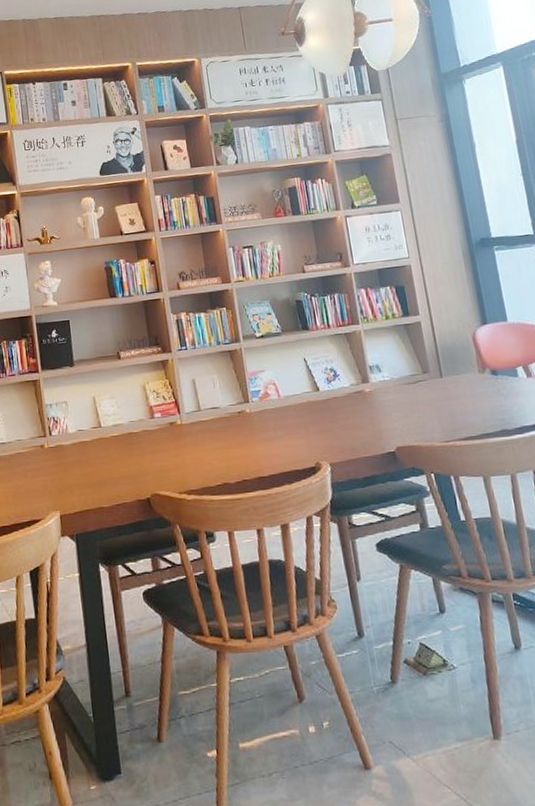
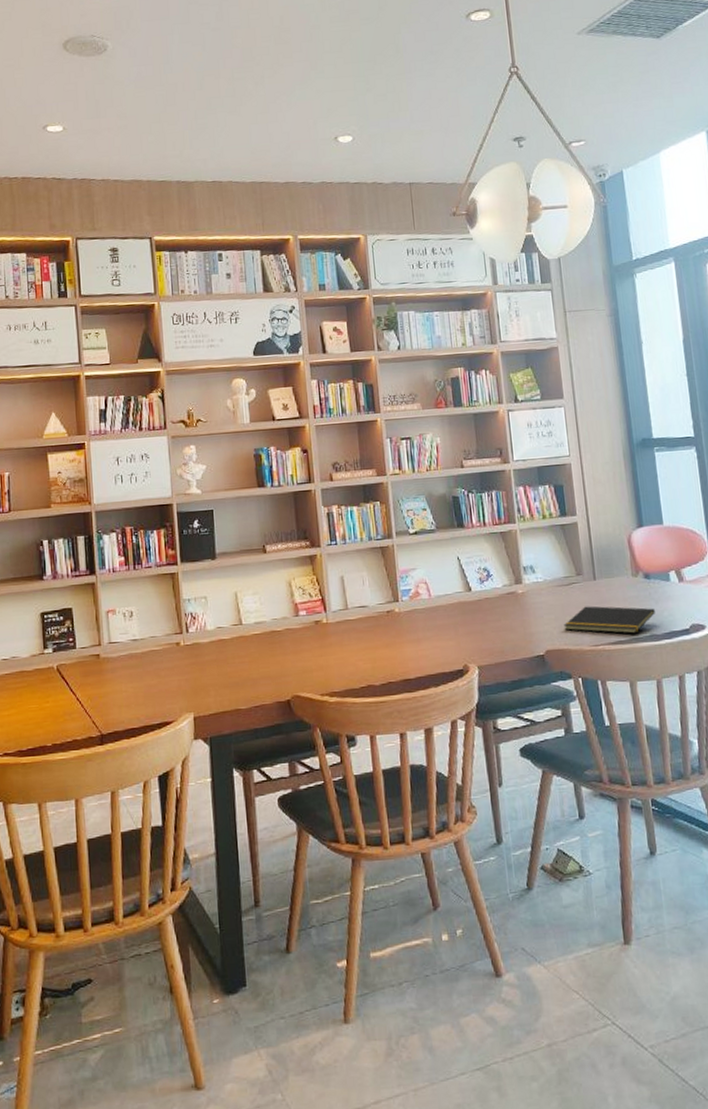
notepad: none [413,402,505,430] -> present [563,606,655,634]

